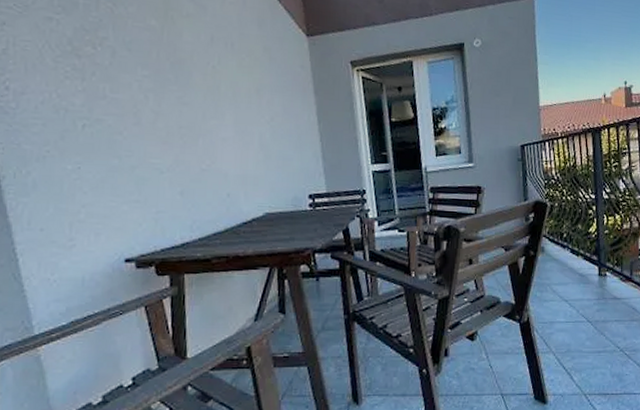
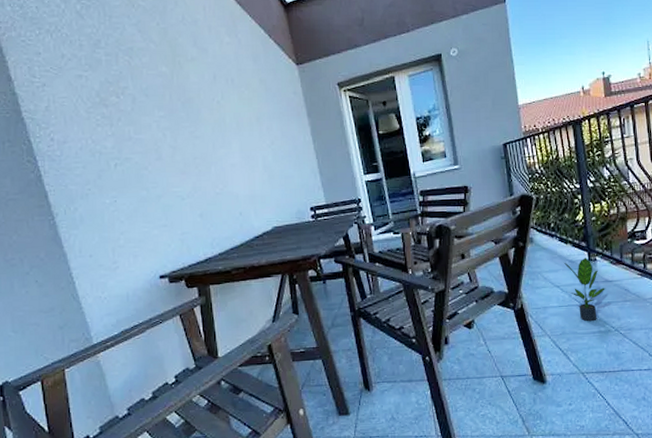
potted plant: none [574,272,614,340] -> present [564,257,606,322]

